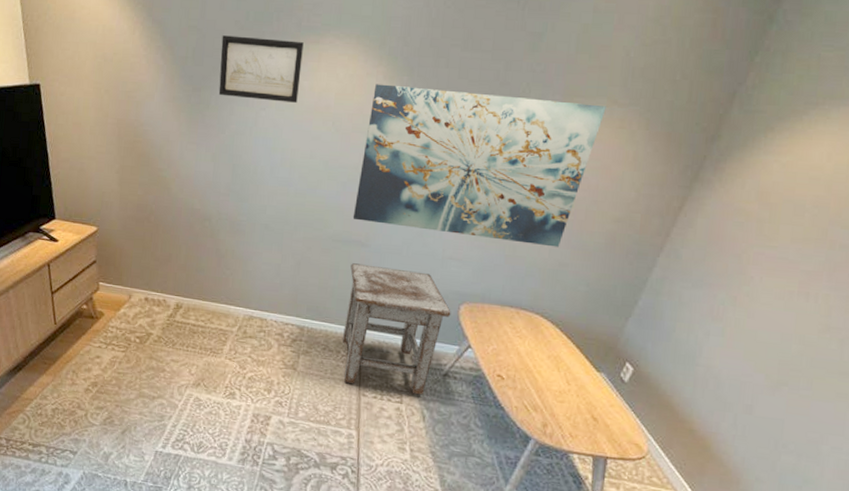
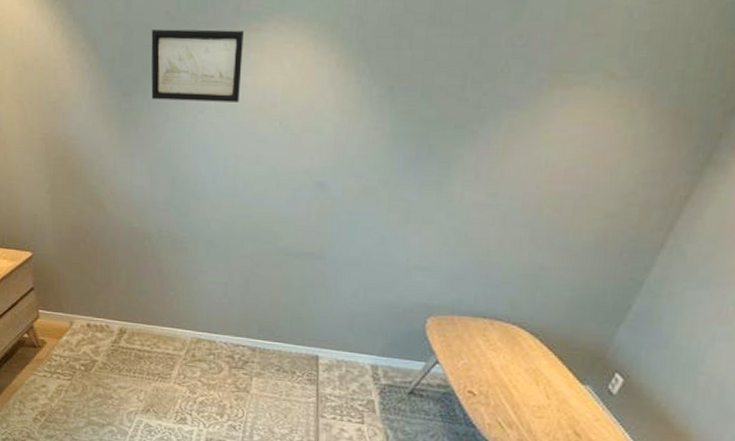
stool: present [342,263,451,395] -> none [297,278,417,415]
wall art: present [352,84,606,248] -> none [305,73,602,250]

